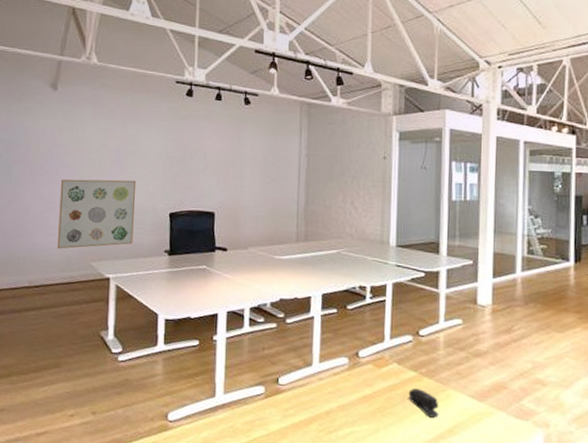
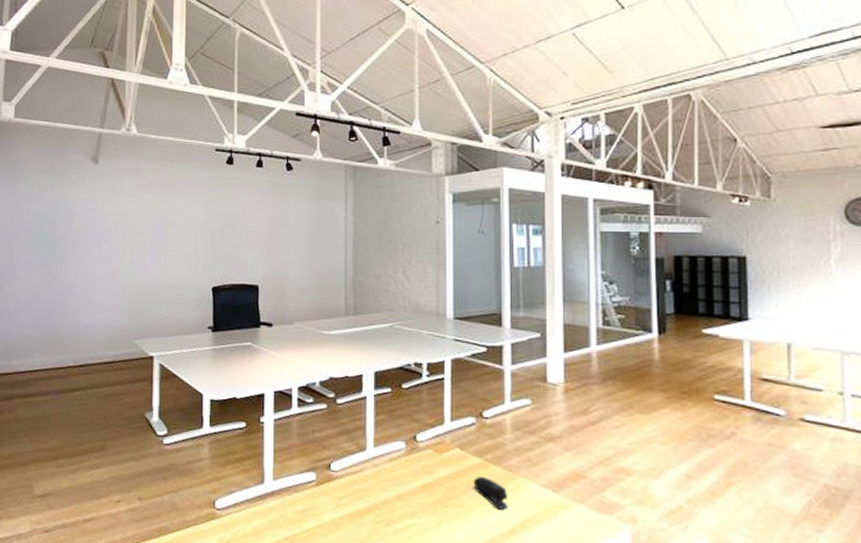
wall art: present [57,179,137,249] -> none [100,253,178,327]

